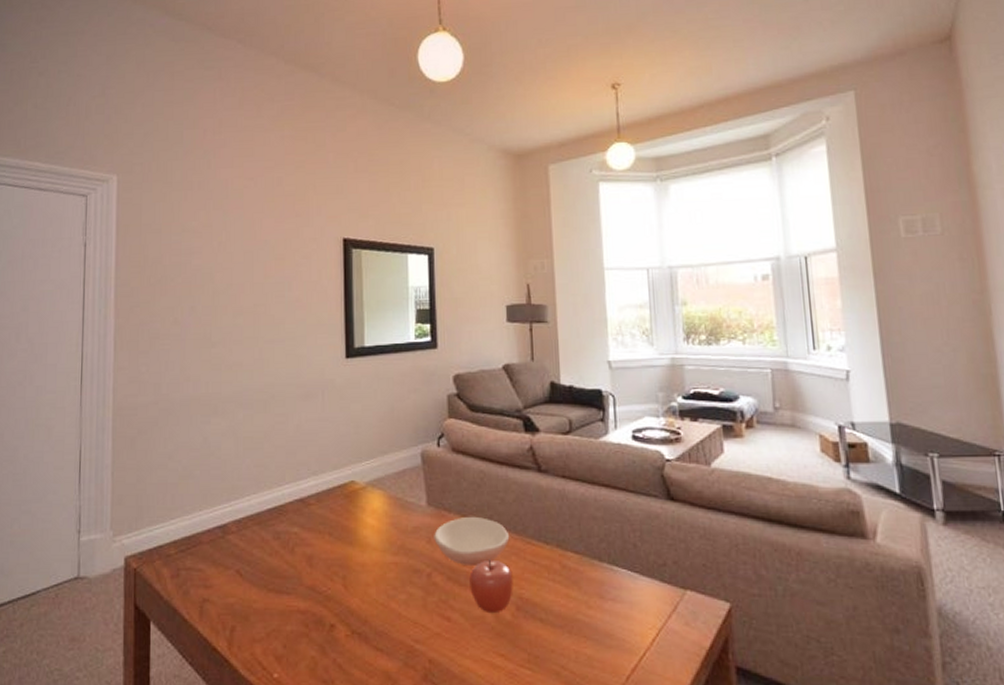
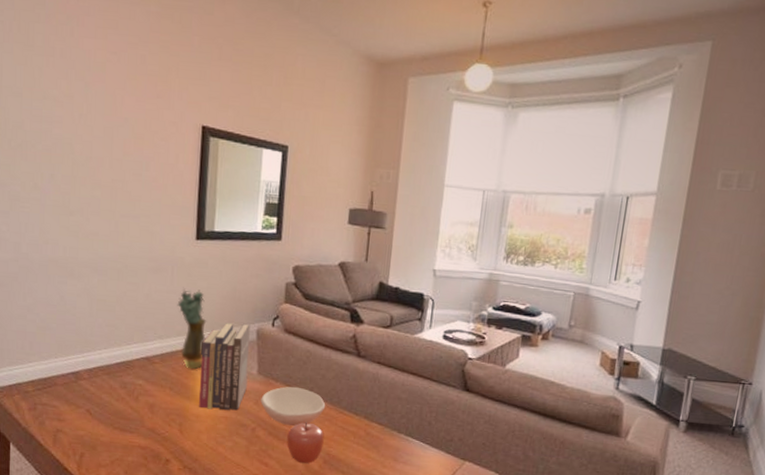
vase: none [330,413,365,507] -> present [177,288,207,369]
books: none [361,446,417,555] -> present [199,323,251,411]

